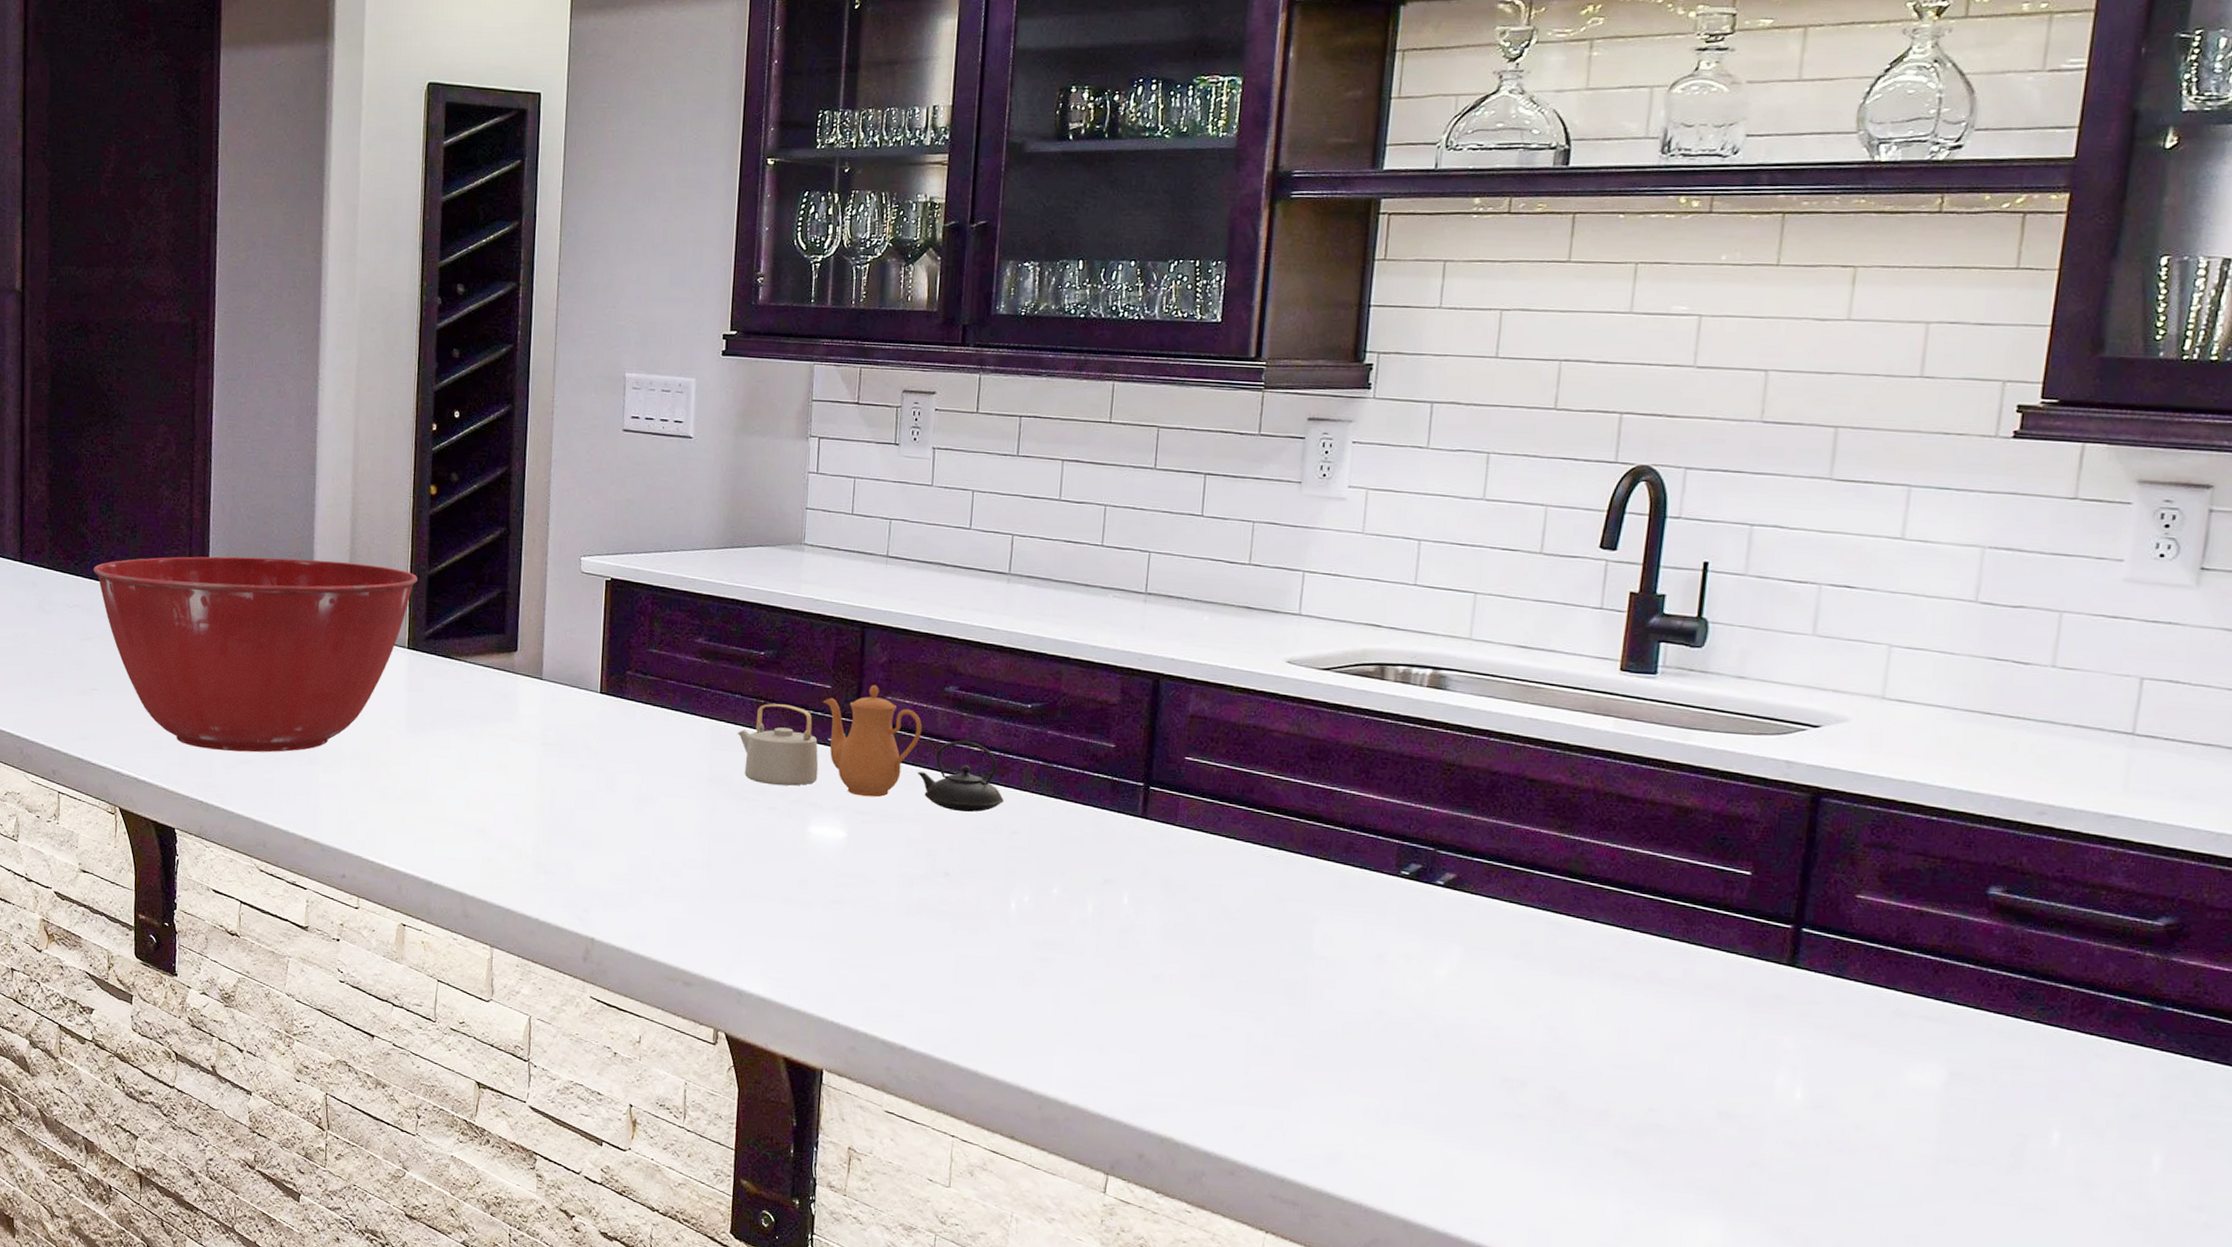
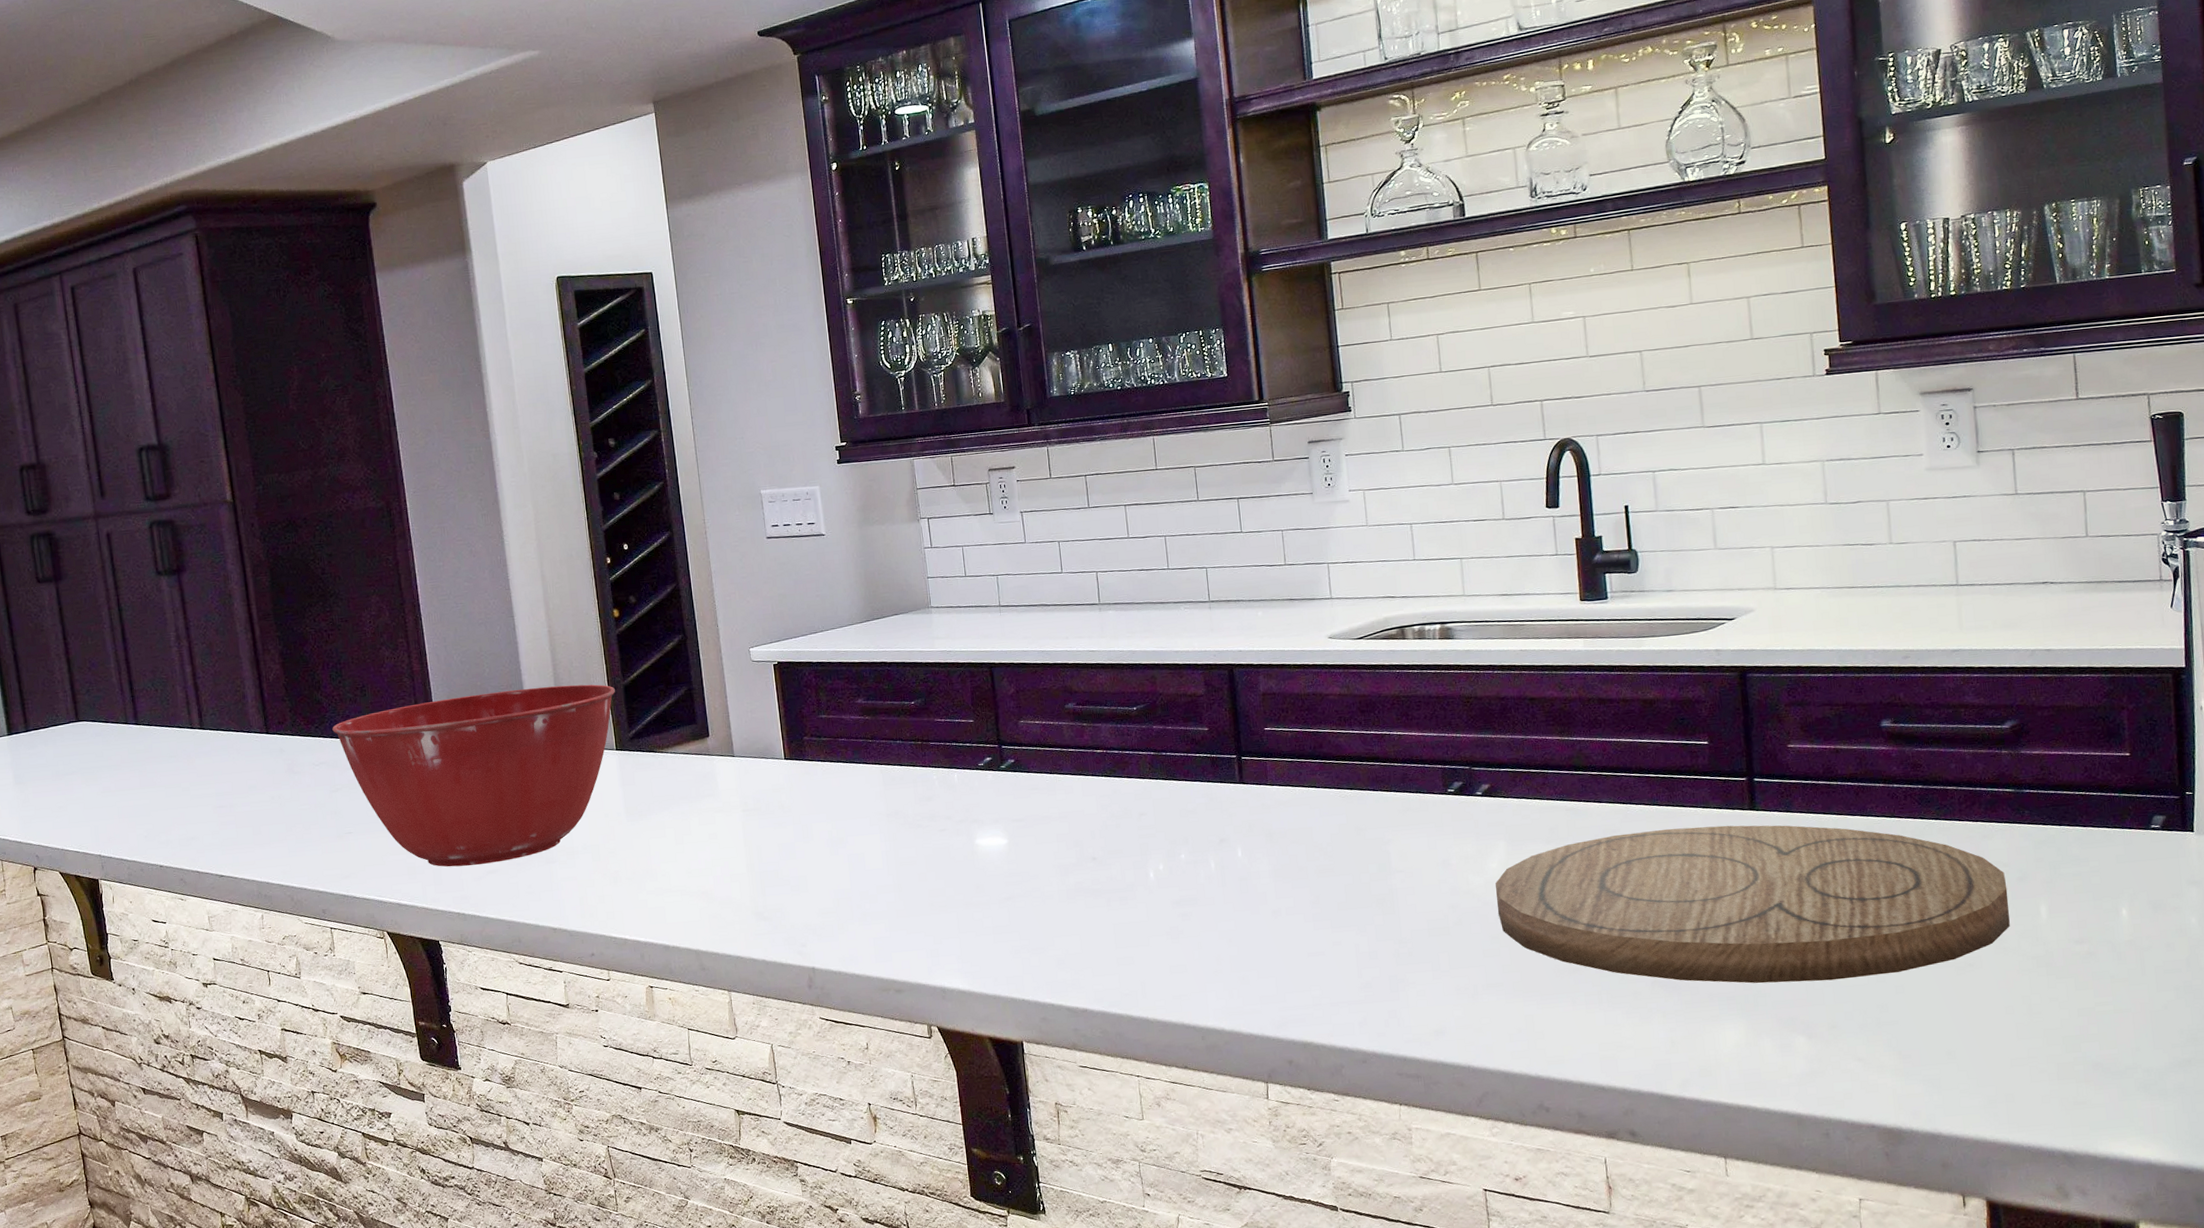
teapot: present [737,684,1004,813] -> none [903,713,1129,811]
cutting board: none [1435,964,2114,1200] -> present [1495,825,2010,984]

